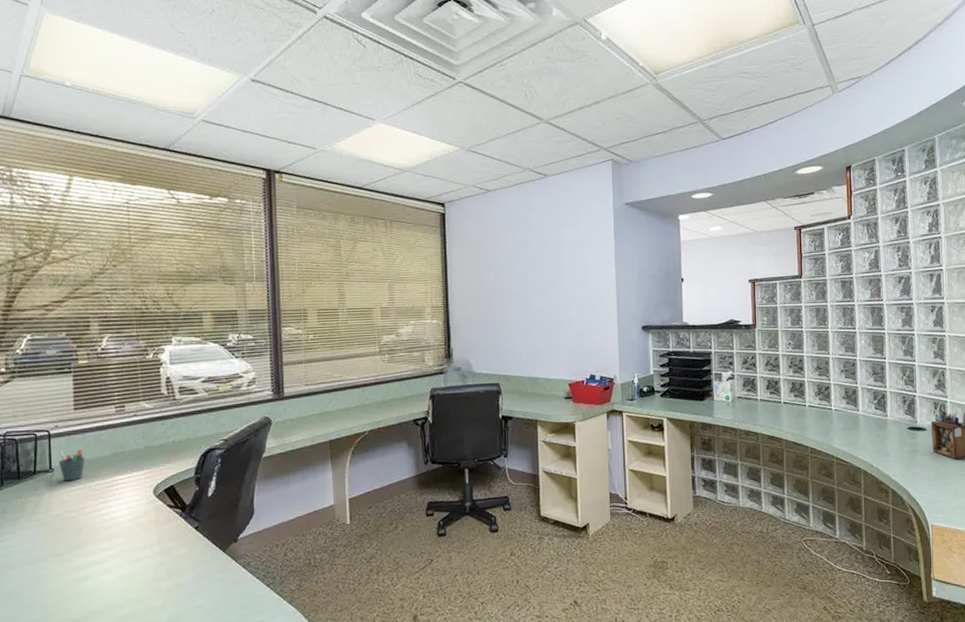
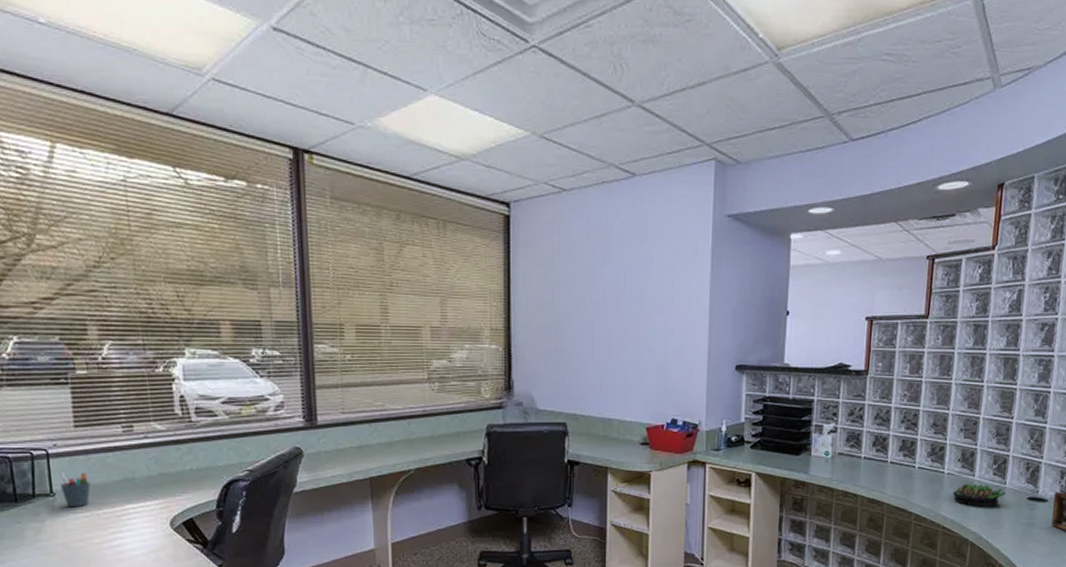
succulent plant: none [842,417,888,438] -> present [953,483,1006,506]

